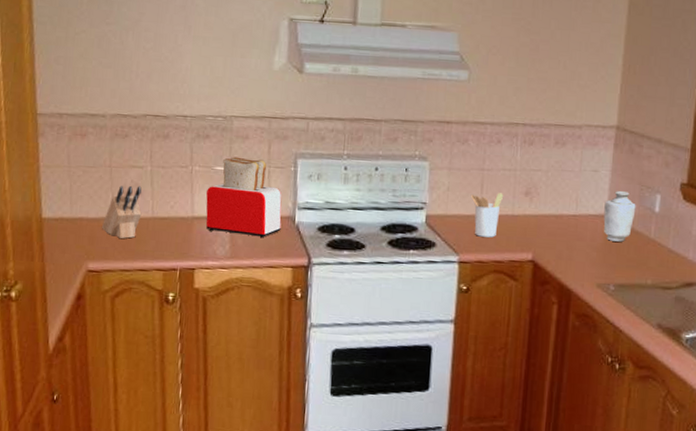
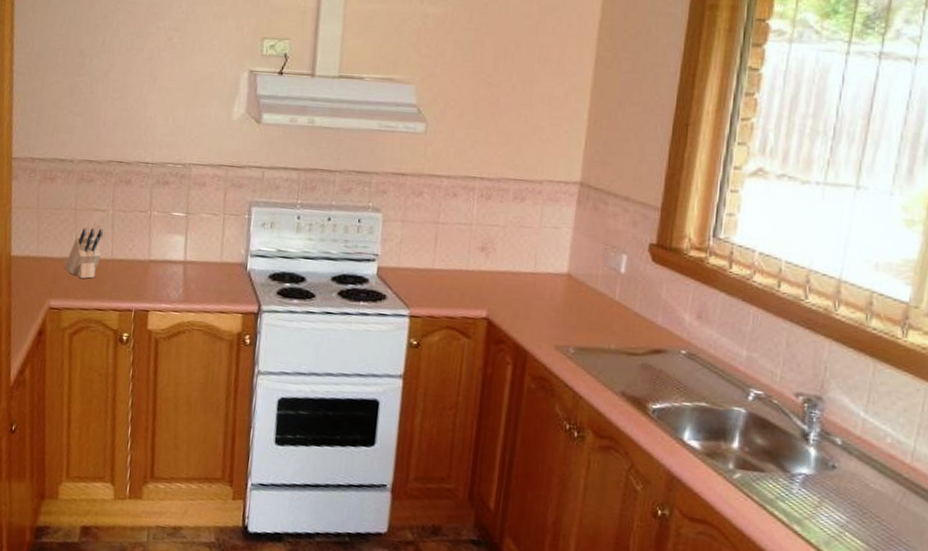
toaster: present [206,156,282,239] -> none [161,203,235,284]
utensil holder: present [471,193,504,238] -> none [424,247,459,293]
vase: present [603,191,636,242] -> none [564,249,600,303]

